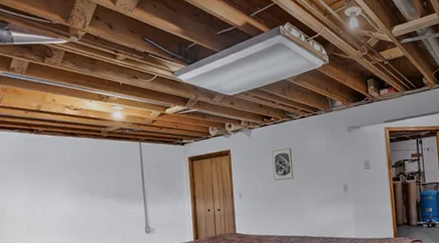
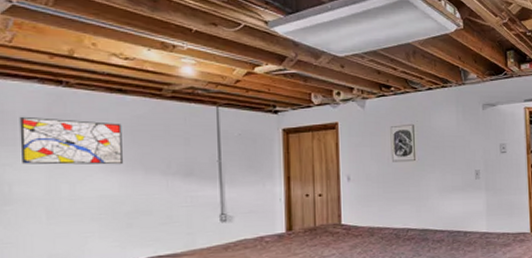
wall art: none [8,157,76,193] -> present [19,116,123,165]

